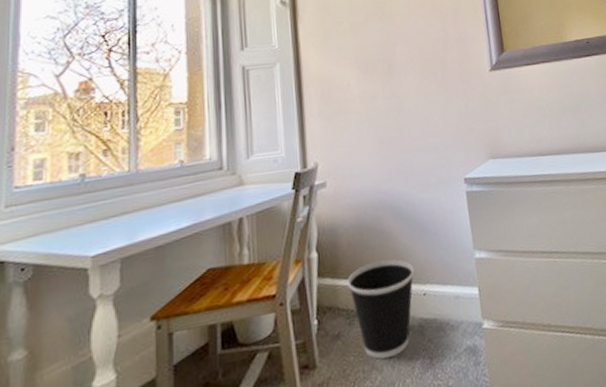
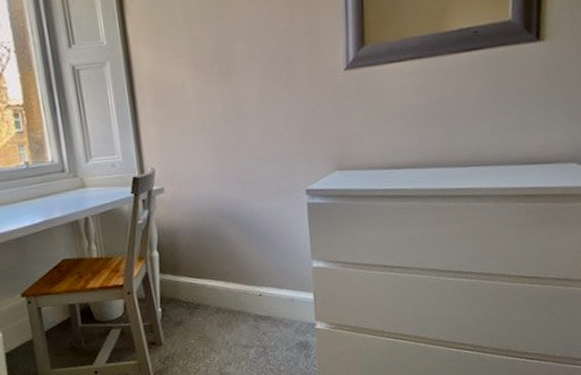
wastebasket: present [347,259,415,360] -> none [187,262,251,345]

